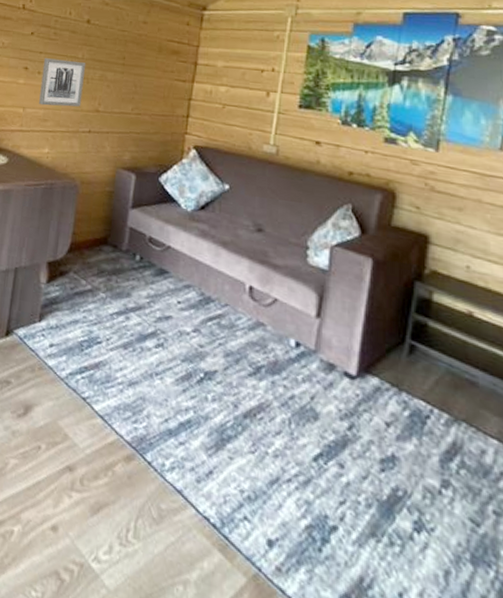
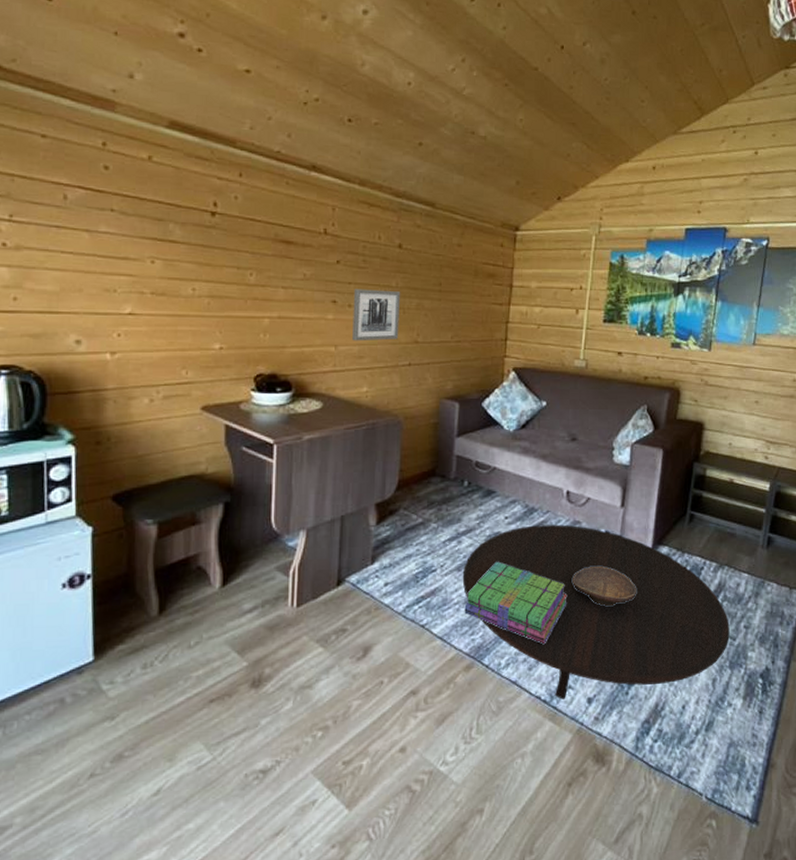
table: none [128,315,471,558] -> present [462,524,730,699]
stack of books: none [128,347,246,456] -> present [464,561,567,644]
decorative bowl: none [253,378,335,434] -> present [572,566,636,606]

